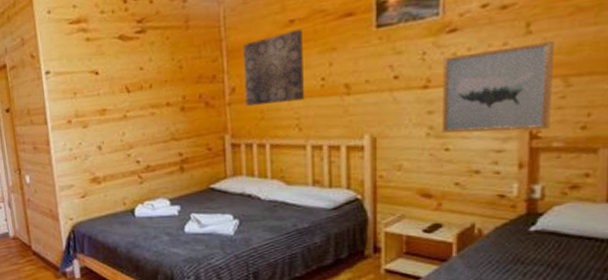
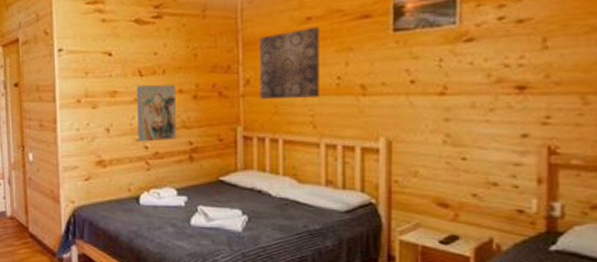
wall art: none [125,98,167,157] -> present [137,84,177,142]
wall art: present [442,40,554,133] -> none [459,57,571,145]

